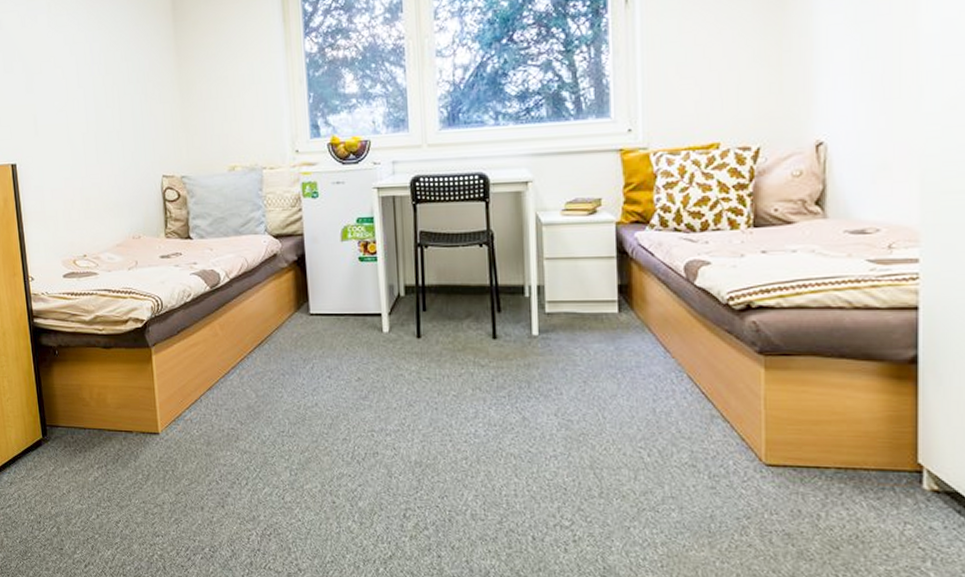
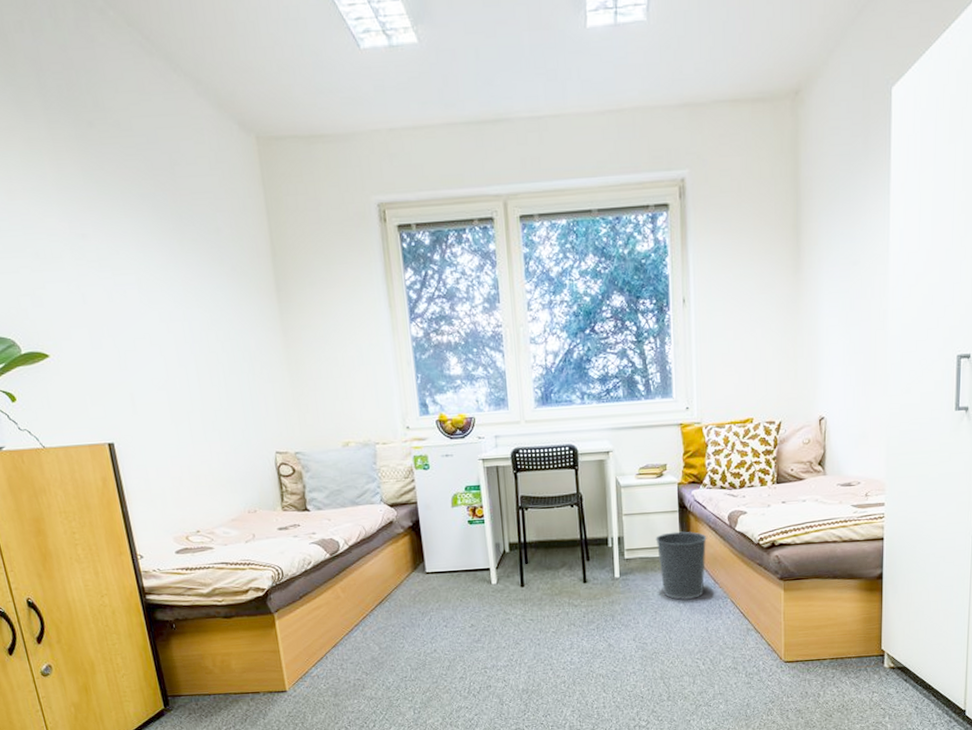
wastebasket: none [586,283,655,369] -> present [655,531,707,600]

